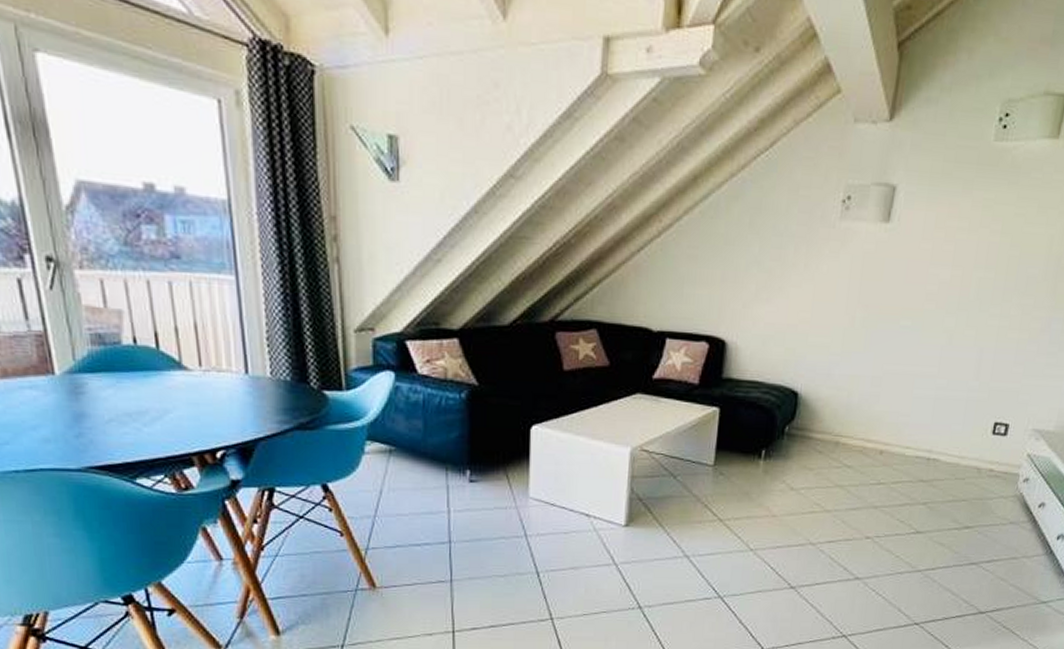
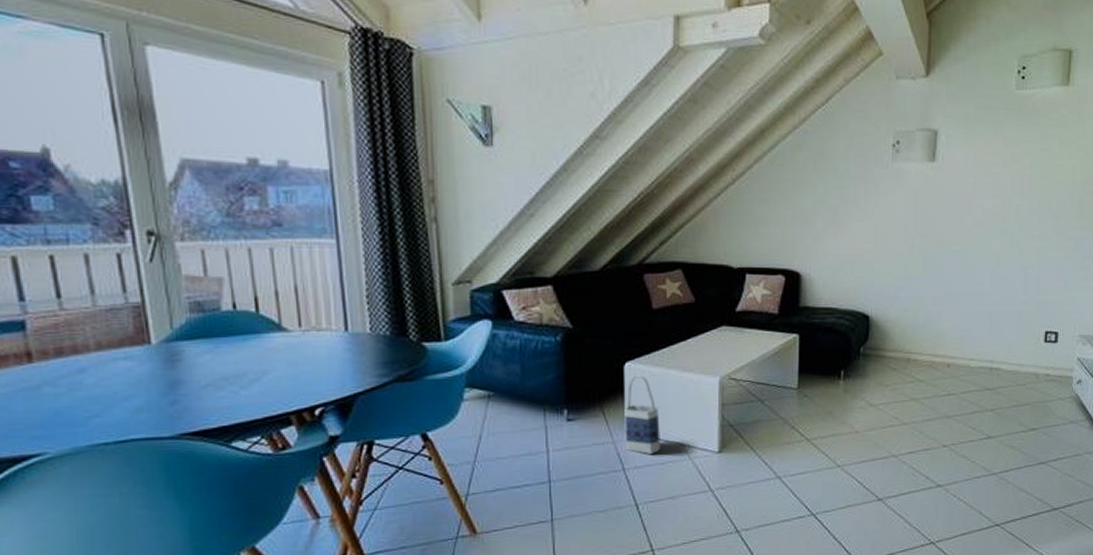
bag: none [528,440,566,522] -> present [624,375,660,454]

